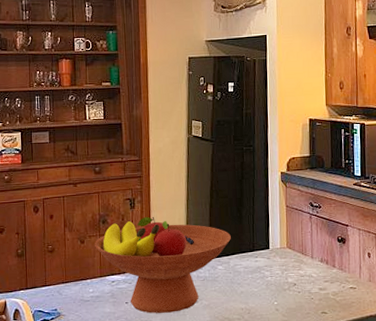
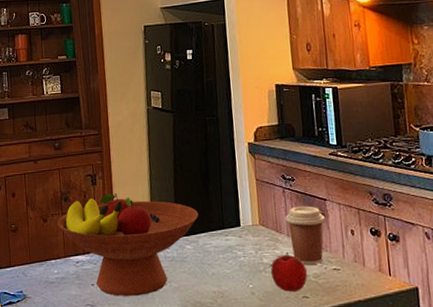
apple: none [295,272,327,308] -> present [271,252,307,292]
coffee cup: none [311,231,347,285] -> present [285,206,326,266]

